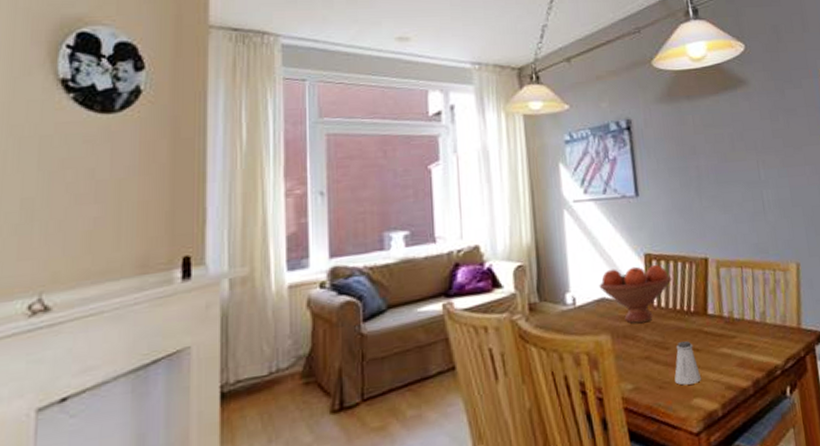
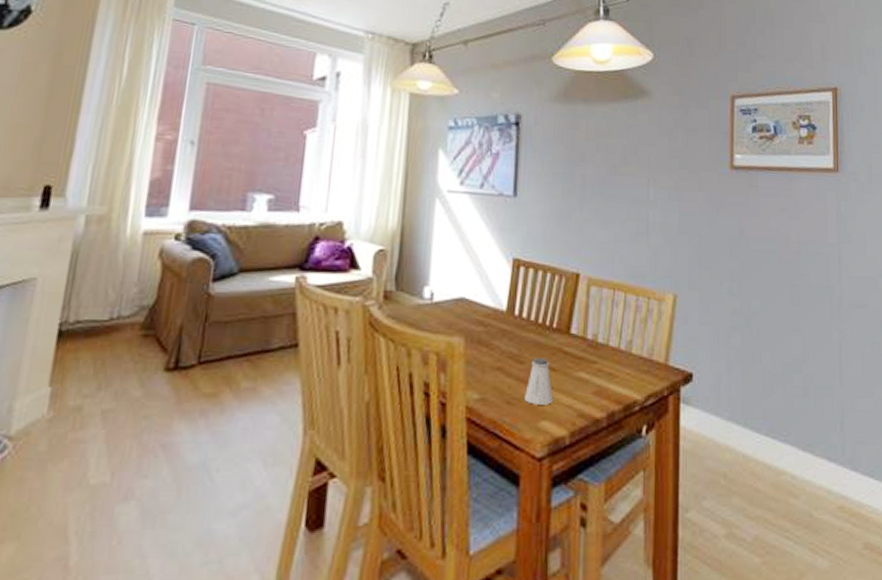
fruit bowl: present [599,264,672,323] -> none [460,269,538,330]

